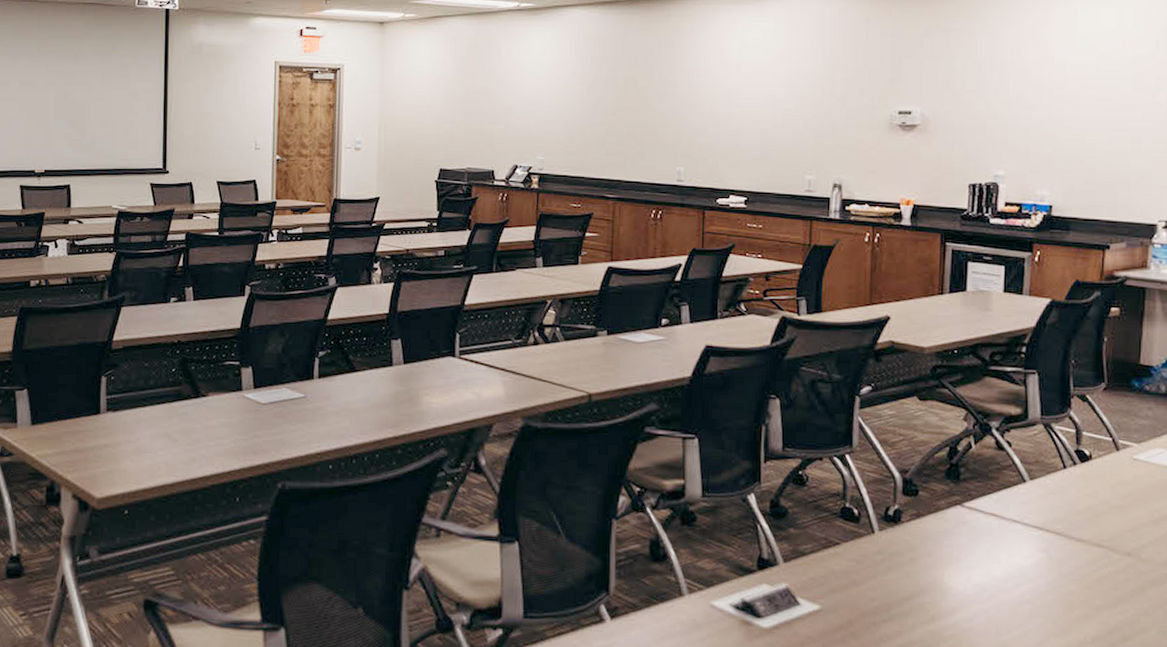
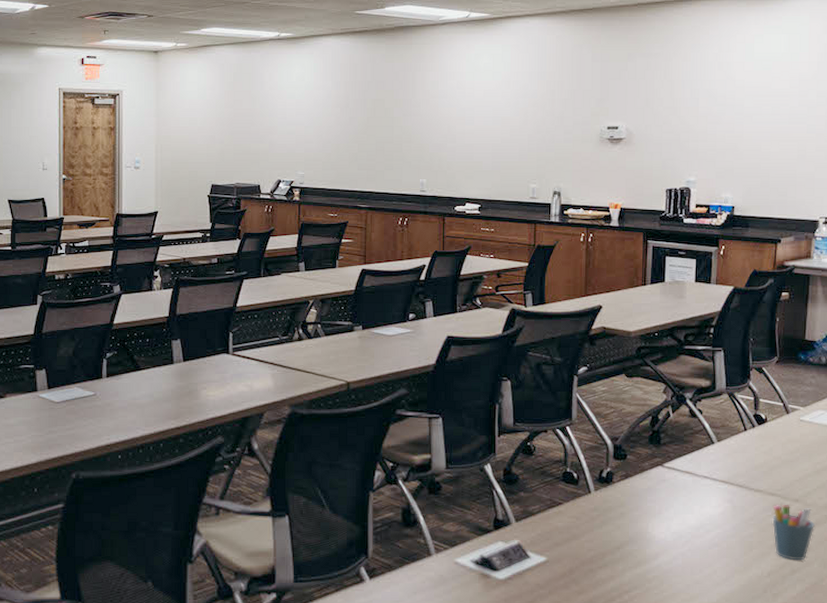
pen holder: none [1098,558,1151,626] -> present [772,505,815,561]

